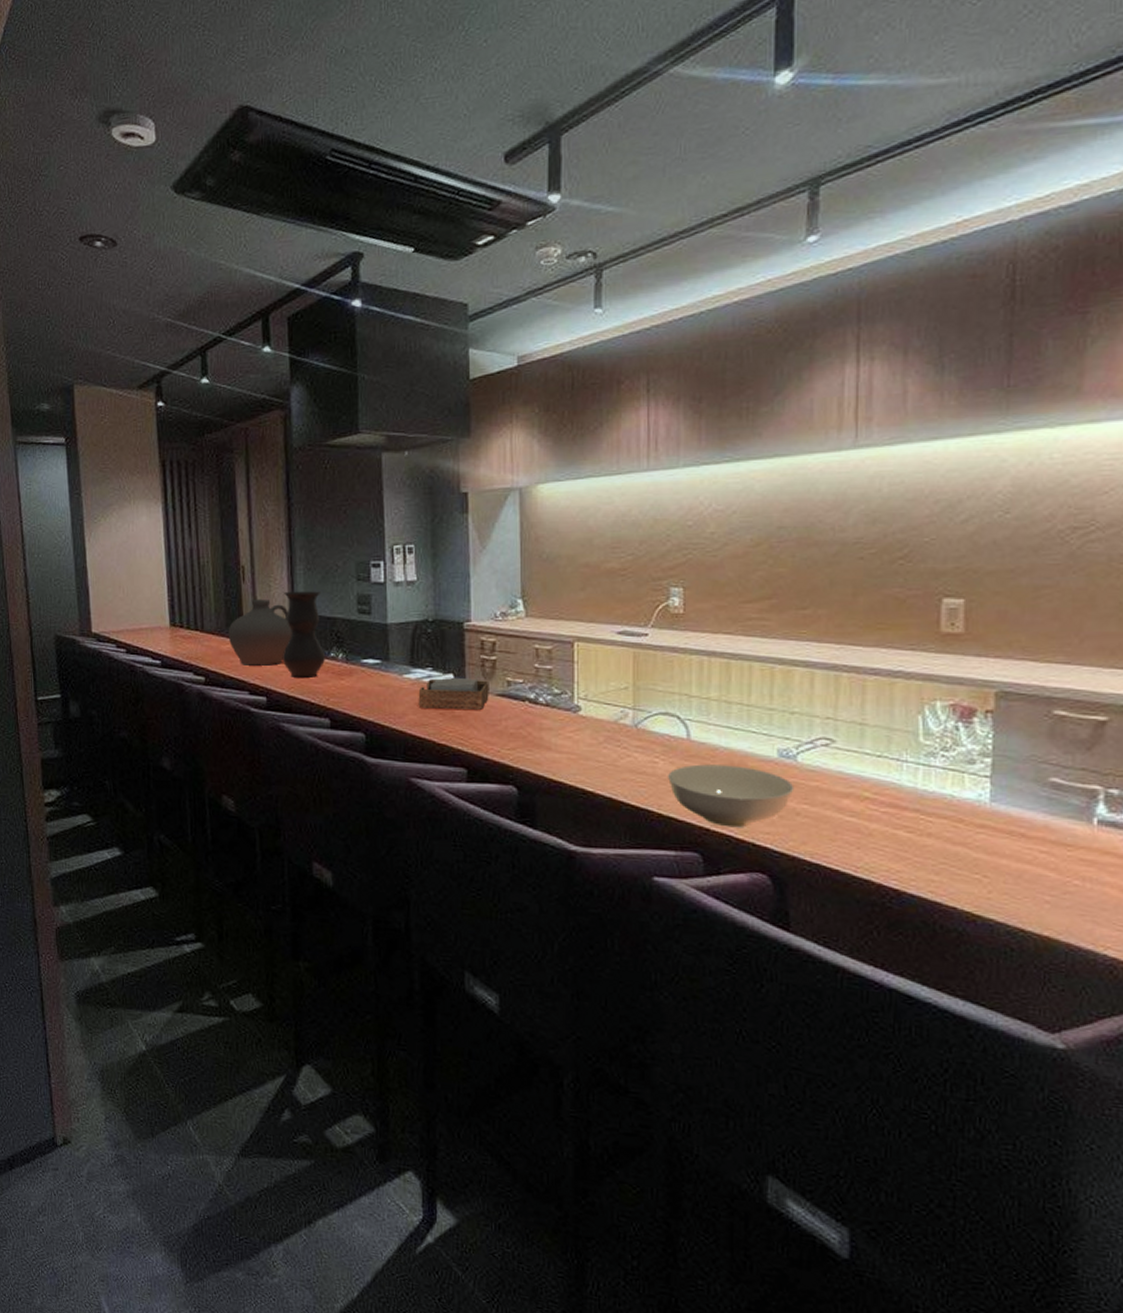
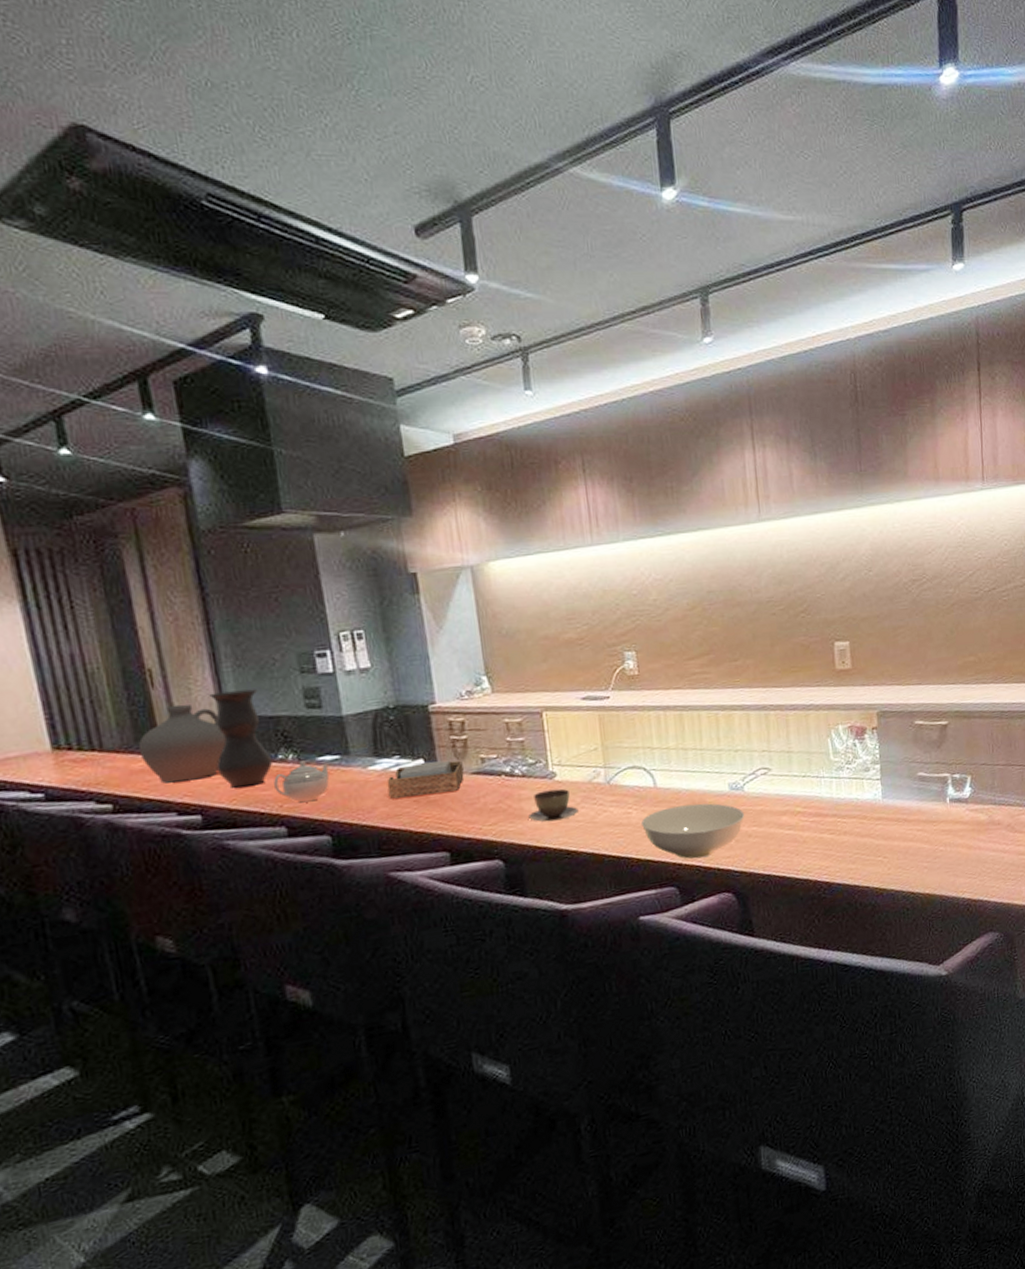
teapot: none [325,661,372,700] -> present [274,760,330,803]
teacup: none [548,723,600,757] -> present [529,788,579,822]

